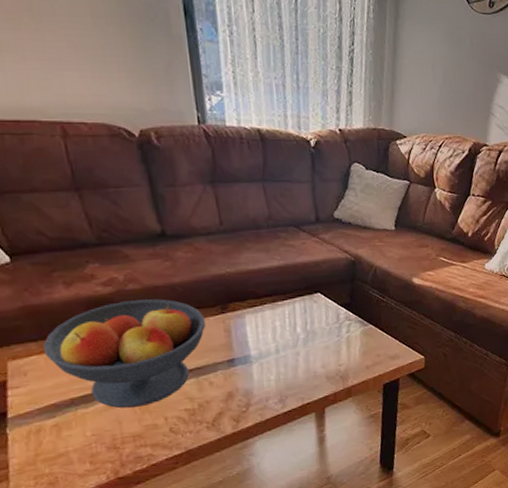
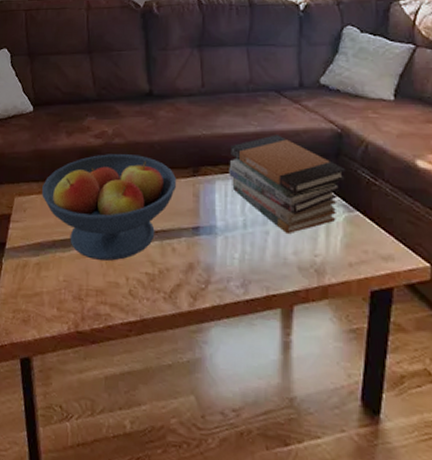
book stack: none [256,267,361,352] -> present [229,135,347,235]

